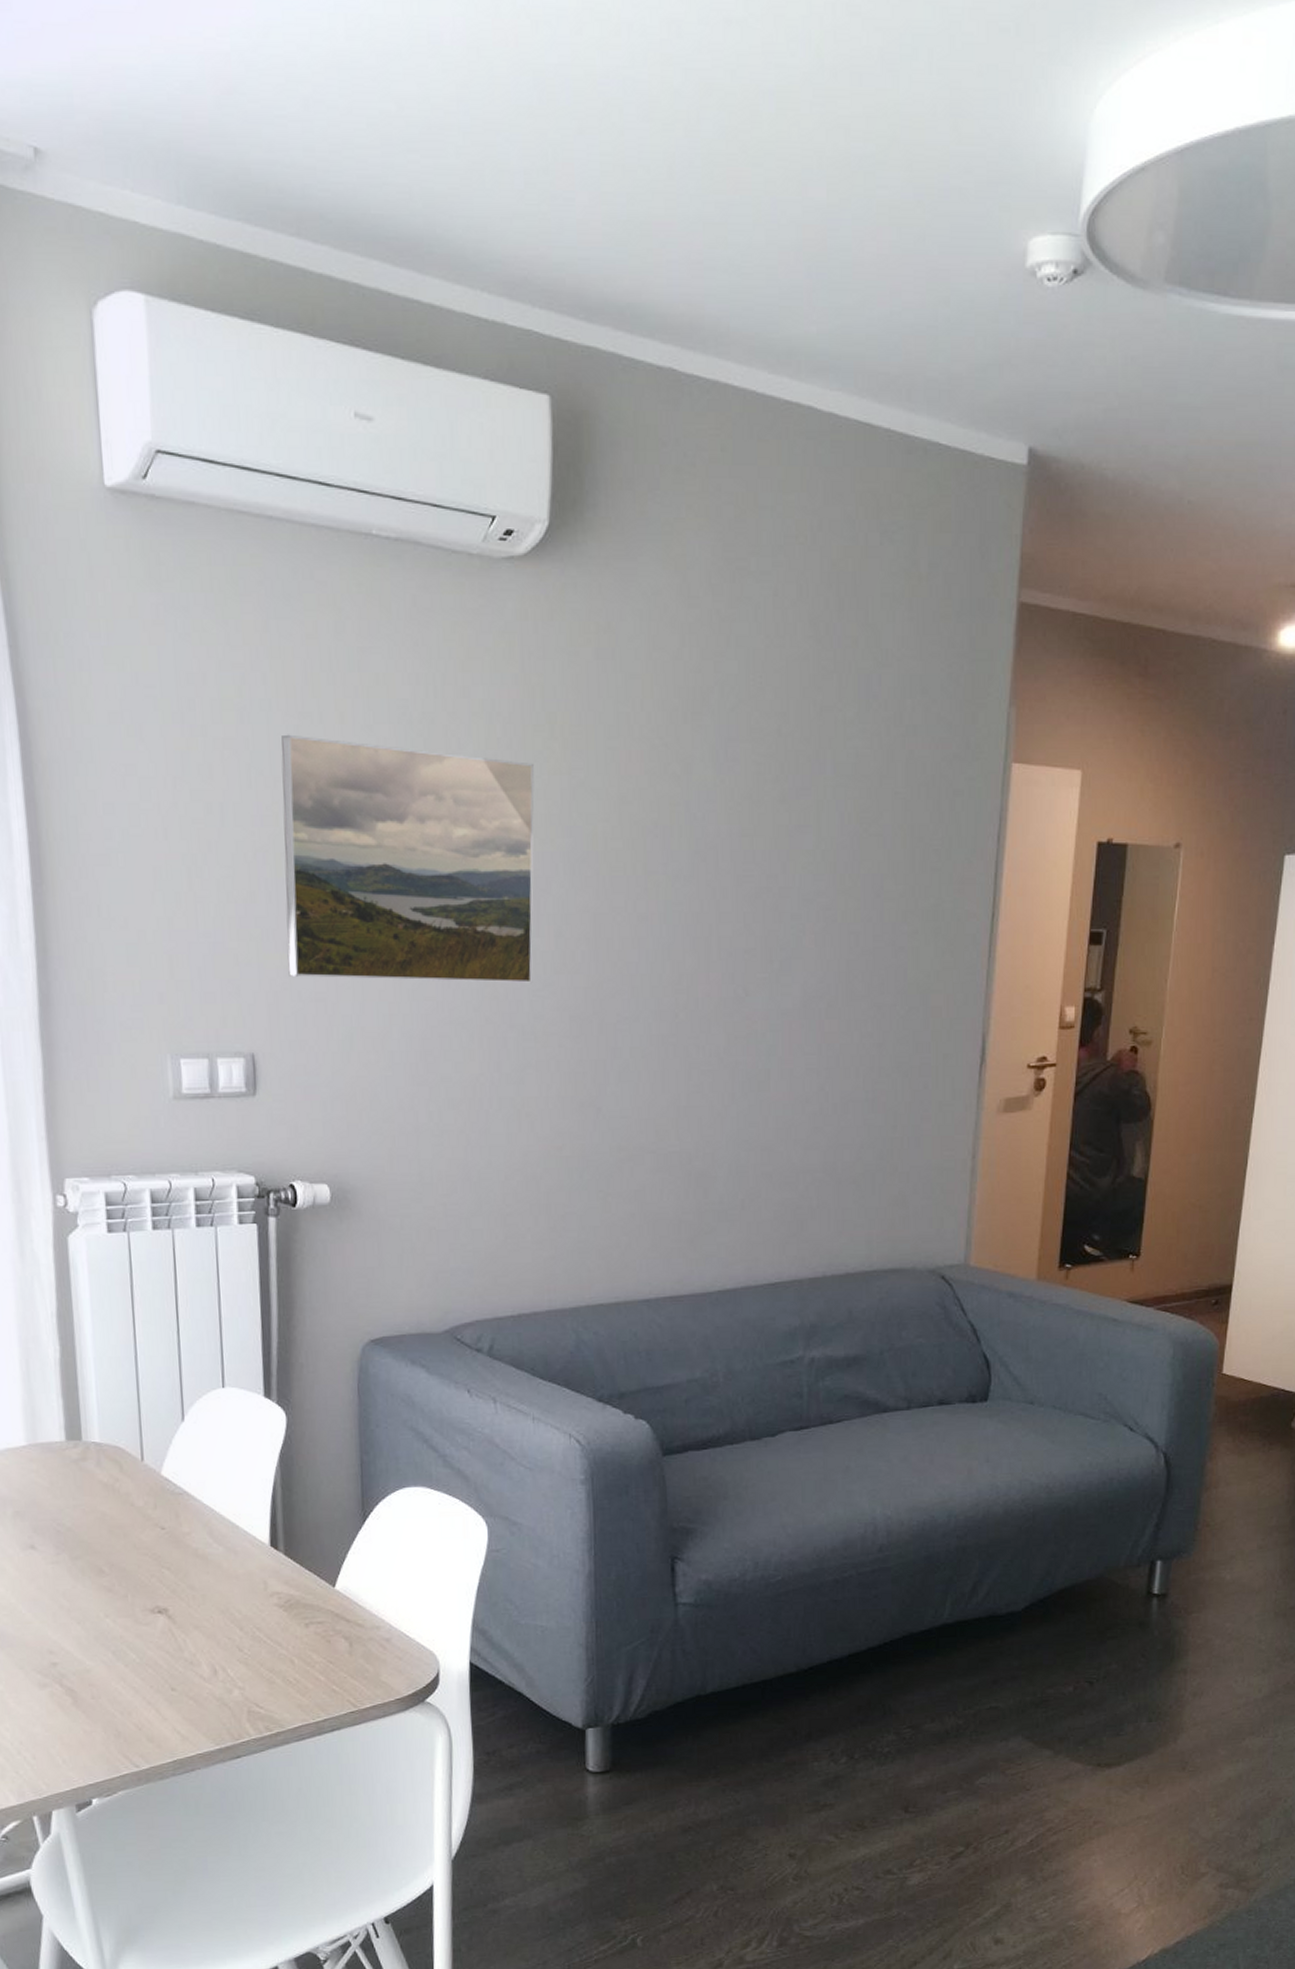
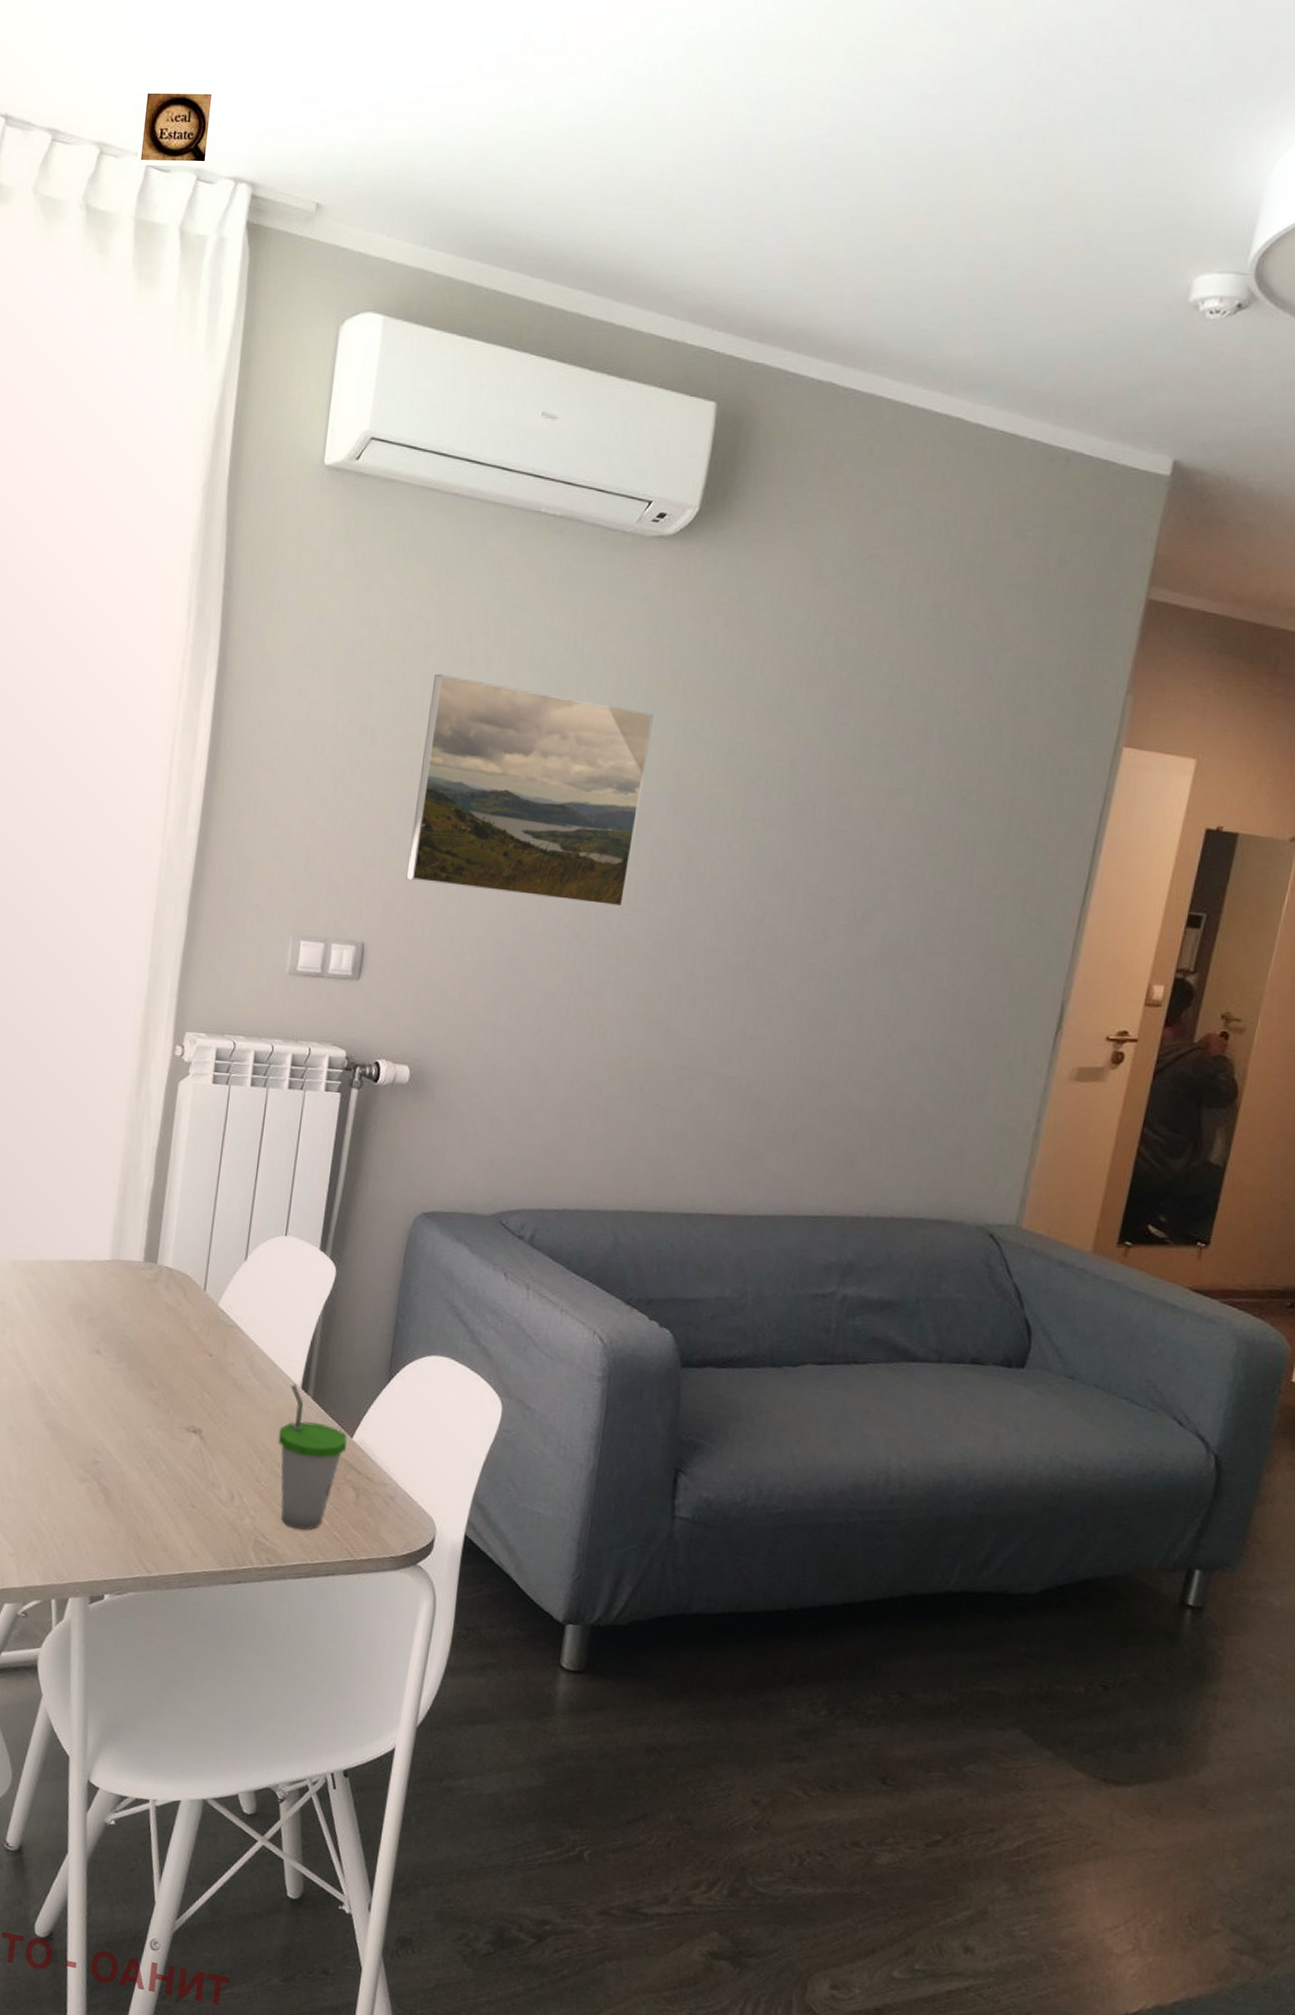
cup: none [253,1543,330,1691] -> present [278,1384,347,1530]

